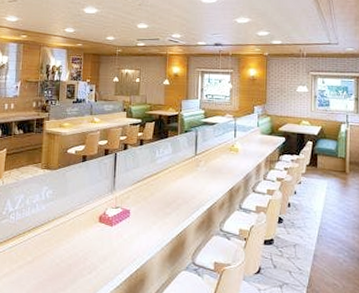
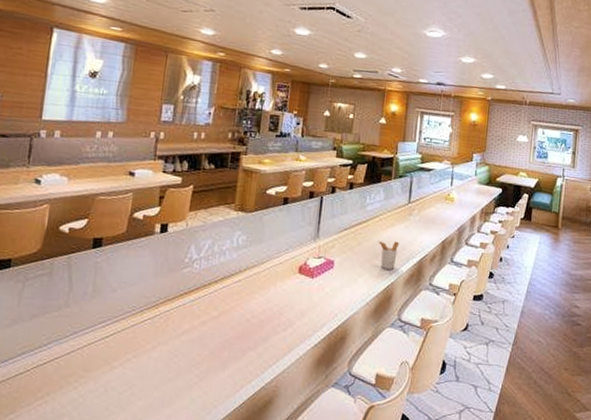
utensil holder: none [169,190,189,217] -> present [378,241,400,270]

